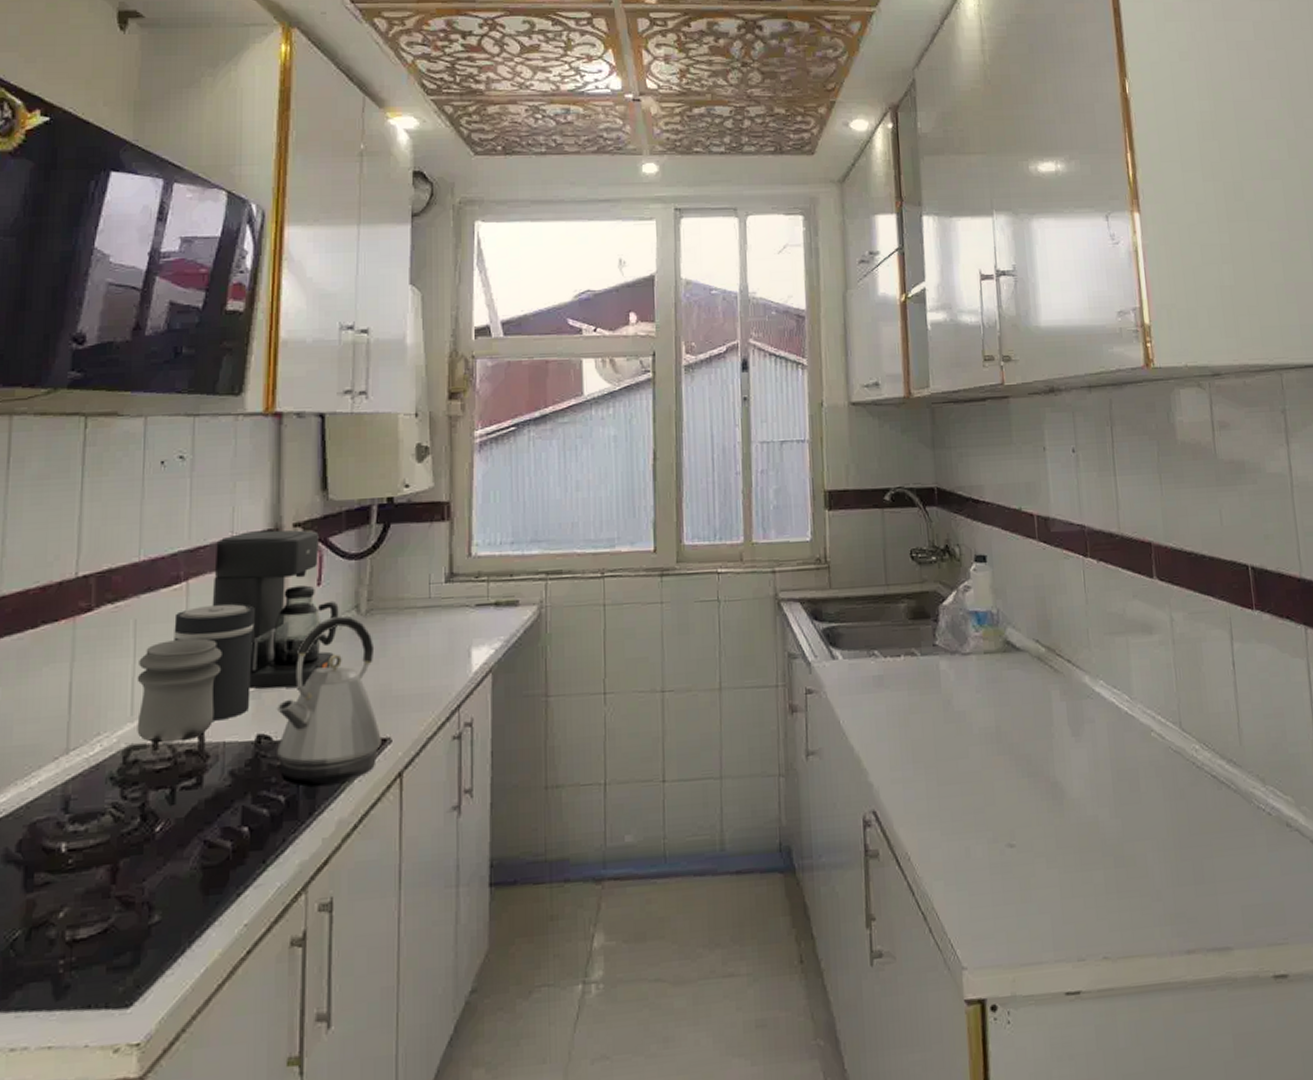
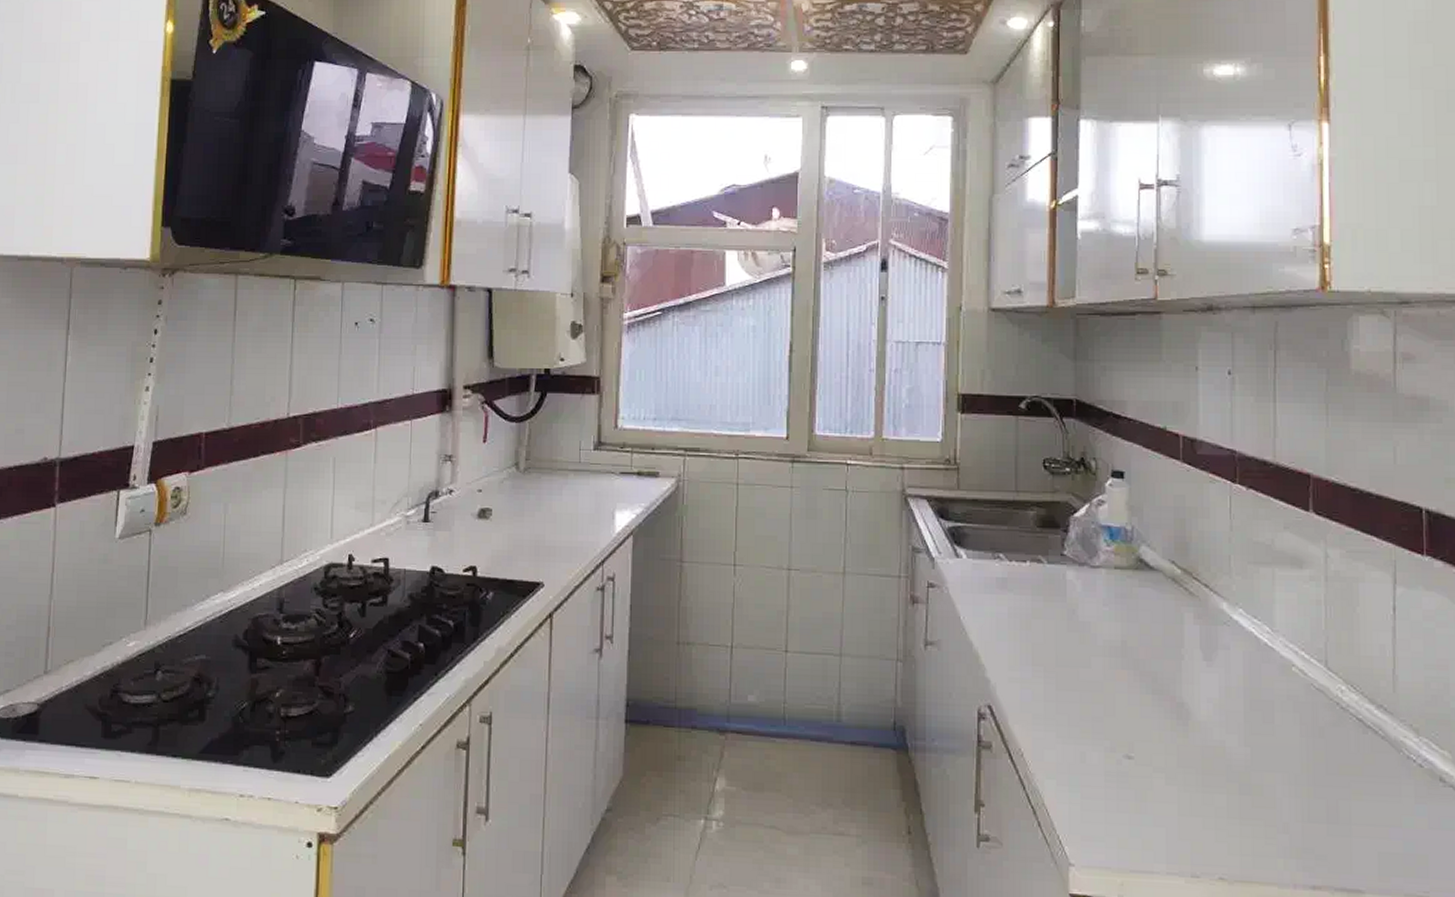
jar: present [137,638,222,744] -> none [335,478,404,565]
cylinder: present [174,604,255,721] -> none [365,451,431,551]
coffee maker: present [212,530,339,689] -> none [396,390,501,529]
kettle: present [275,616,381,788] -> none [446,471,535,618]

